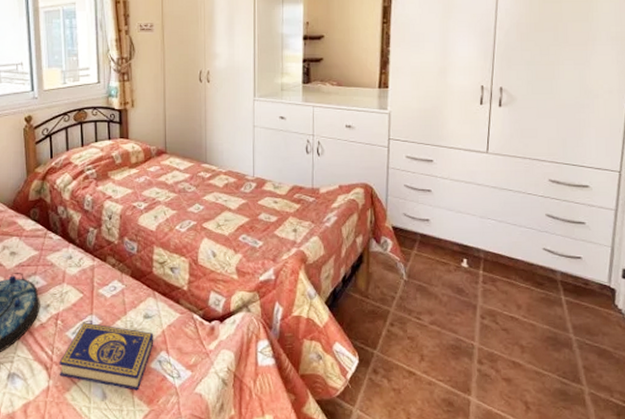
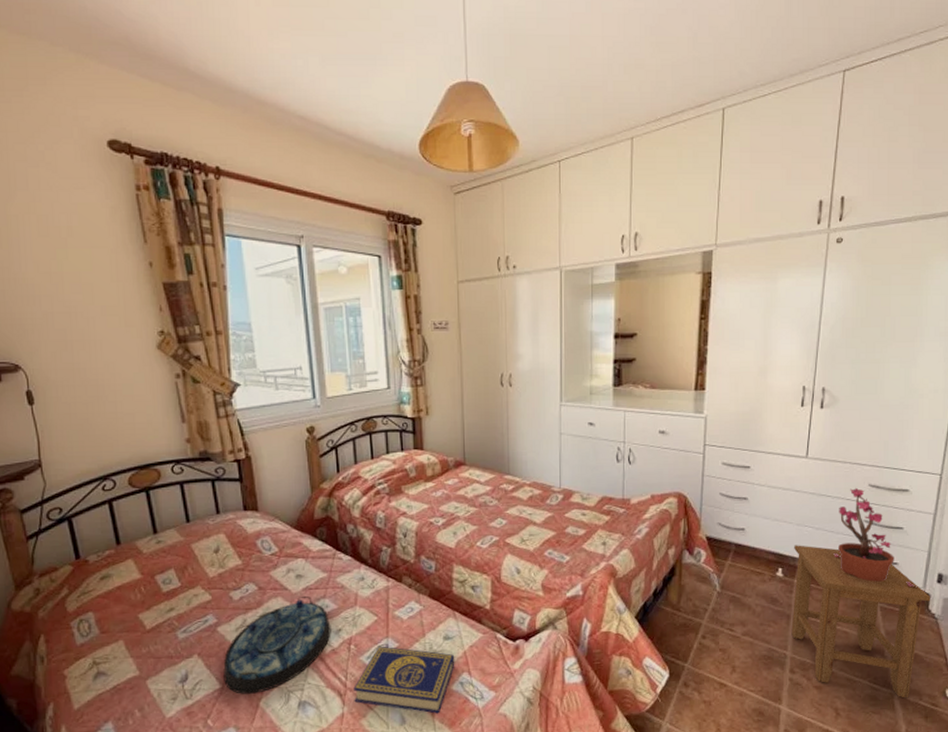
stool: none [478,237,617,395] -> present [791,545,931,698]
potted plant: none [517,182,603,282] -> present [833,487,918,588]

